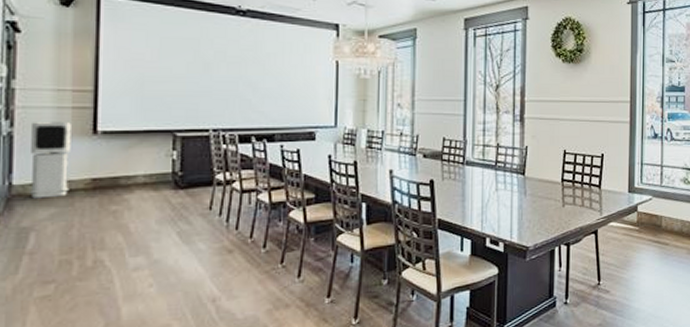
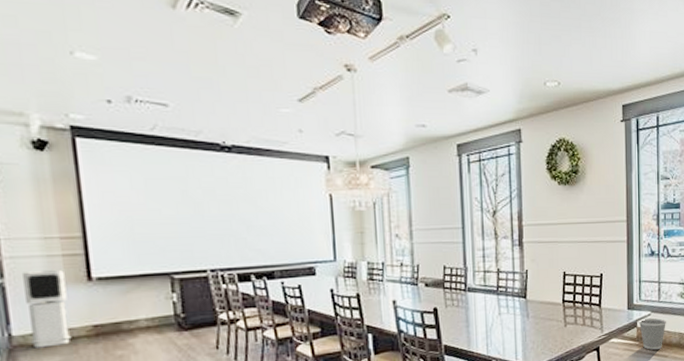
wastebasket: none [639,202,669,236] -> present [638,318,667,350]

